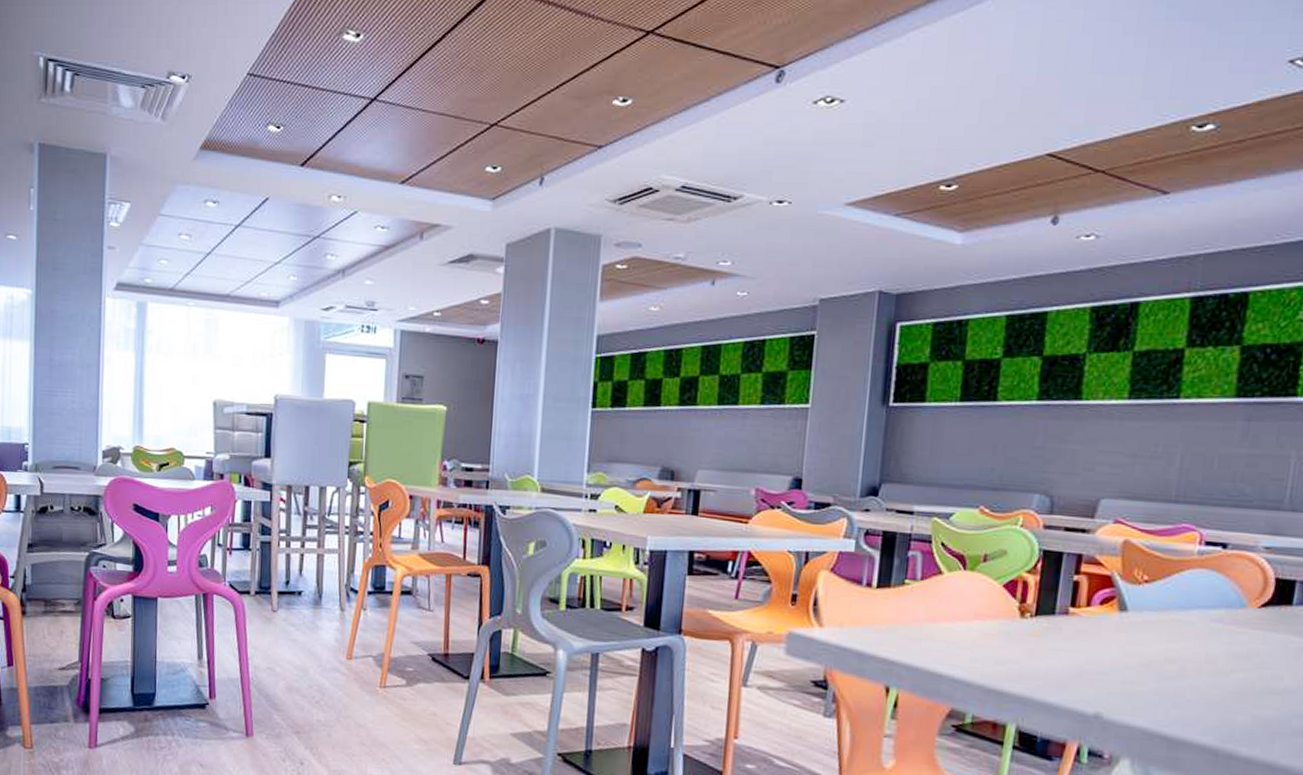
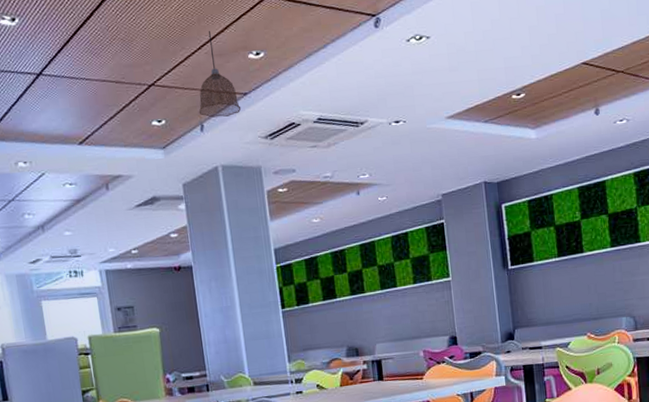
pendant lamp: none [541,68,592,171] -> present [198,31,242,118]

